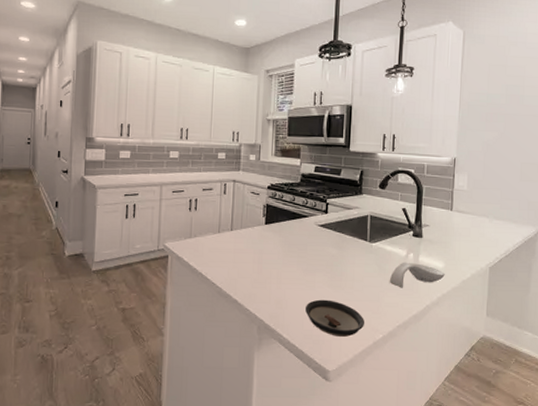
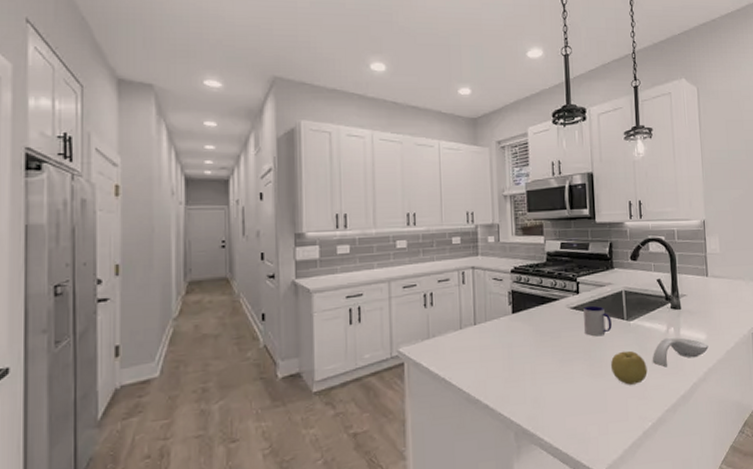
saucer: present [305,299,365,337] -> none [566,390,632,432]
mug: none [329,225,355,253] -> present [583,305,612,337]
fruit: none [350,269,384,300] -> present [611,350,648,385]

